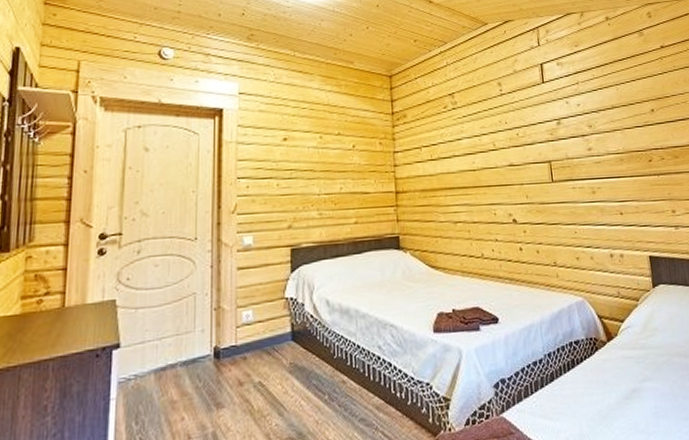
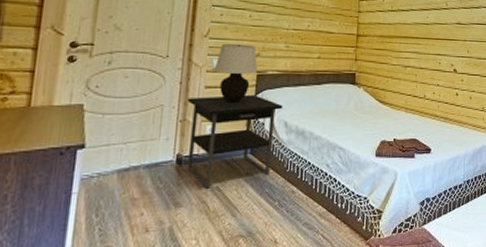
nightstand: none [221,272,322,385] -> present [186,94,283,189]
table lamp: none [245,217,292,284] -> present [214,44,258,103]

